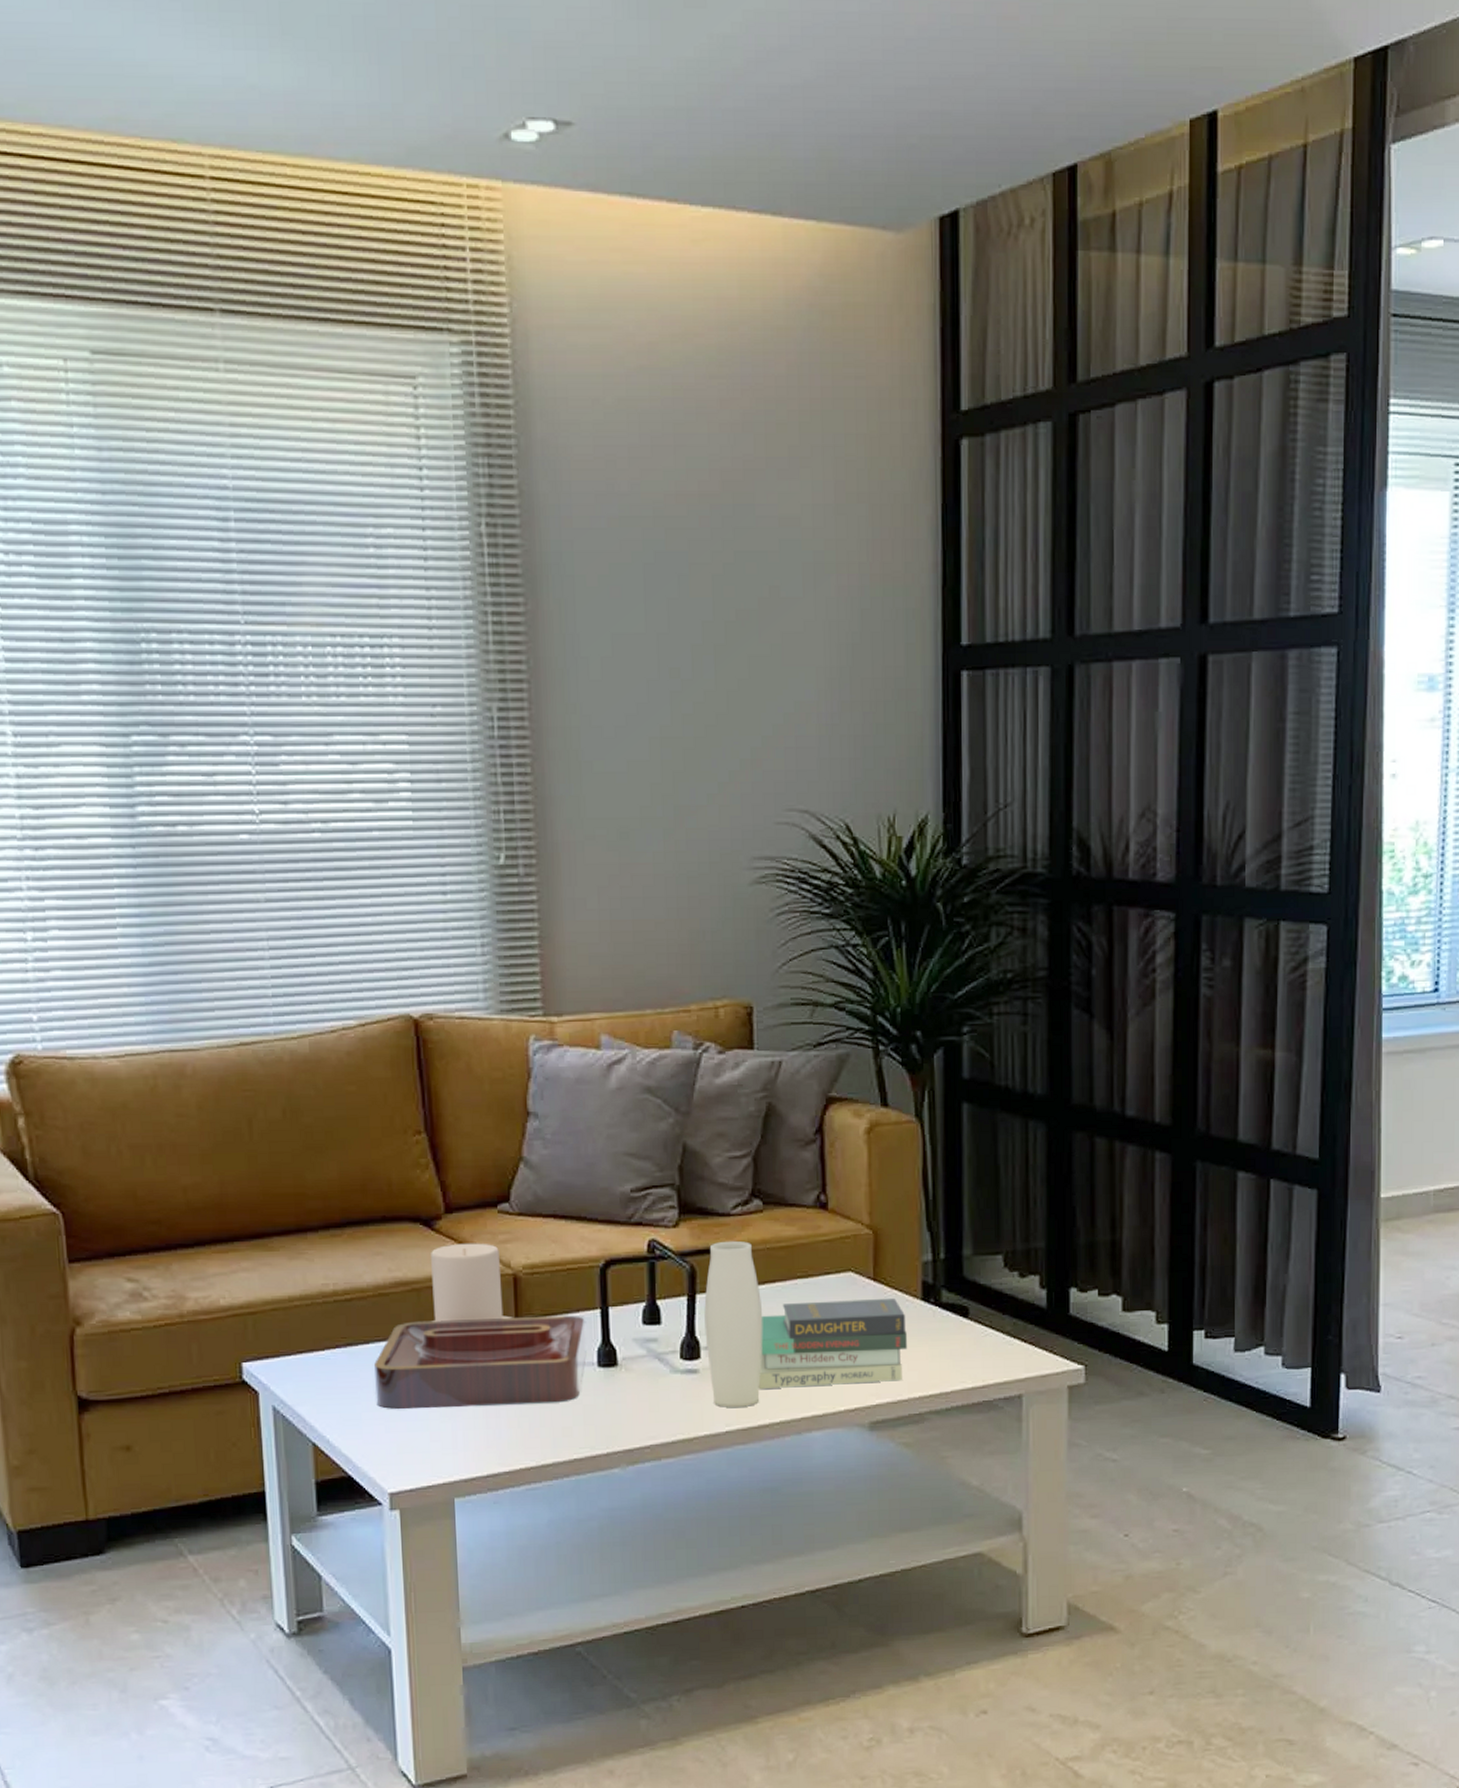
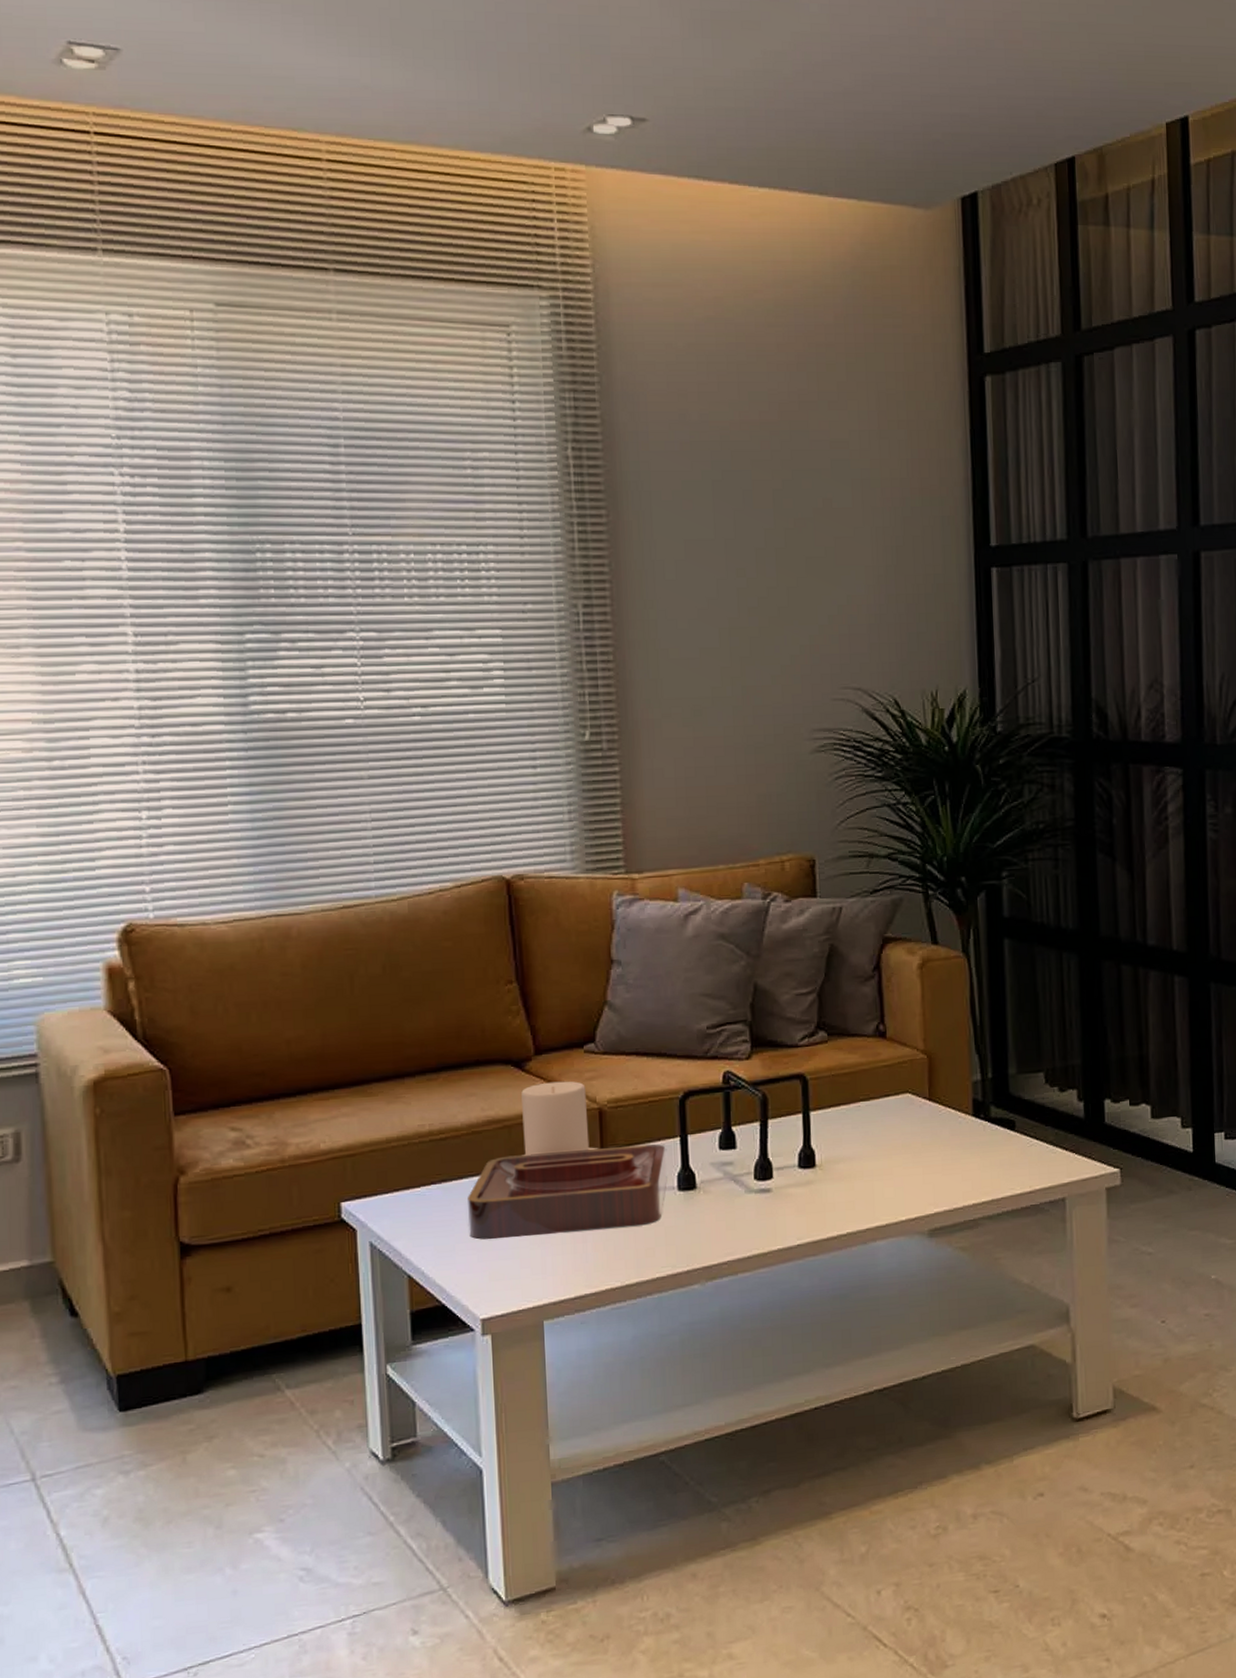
vase: present [704,1240,763,1408] -> none [775,1069,830,1223]
books: present [758,1297,907,1389] -> none [826,1115,961,1204]

